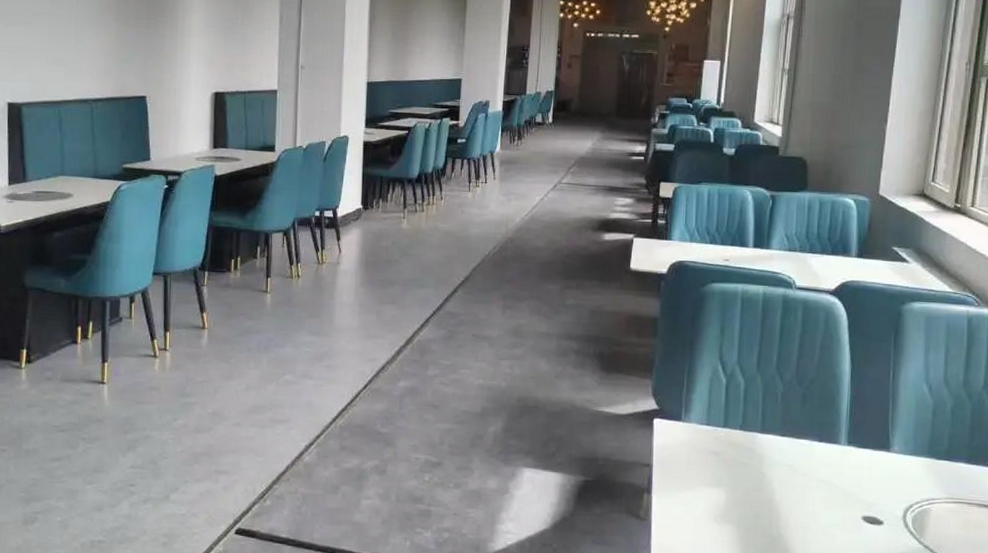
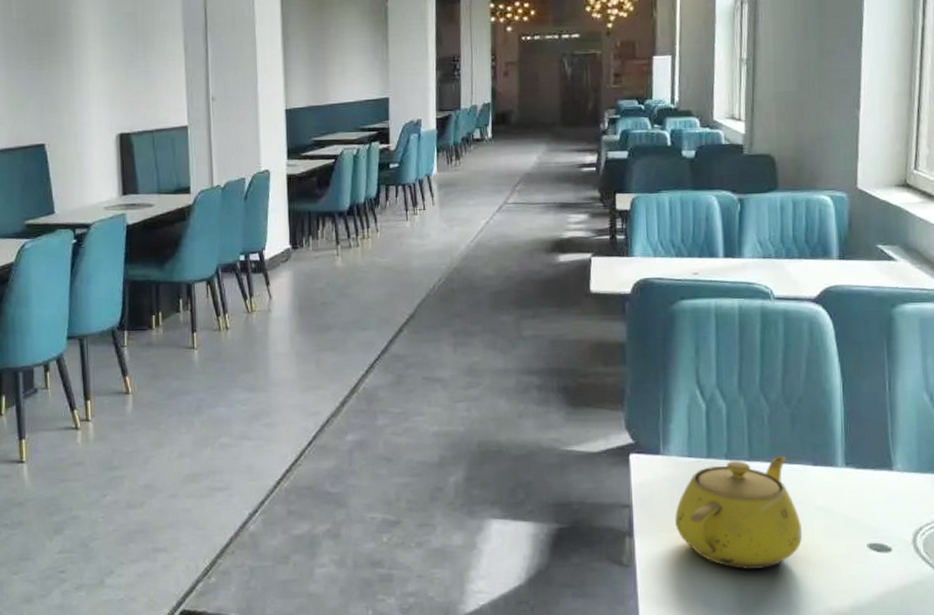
teapot: none [690,431,805,532] -> present [675,456,803,569]

